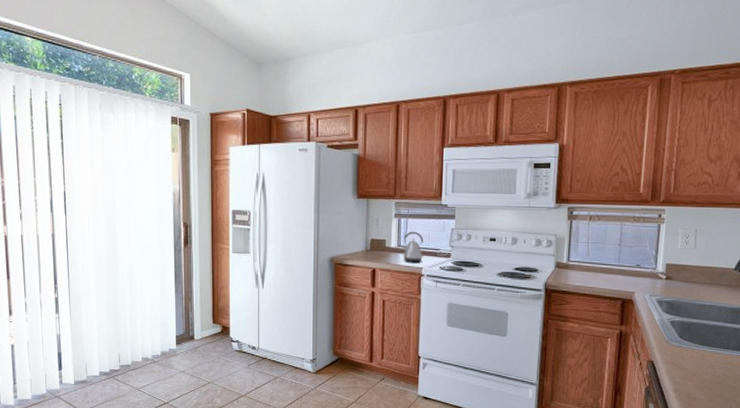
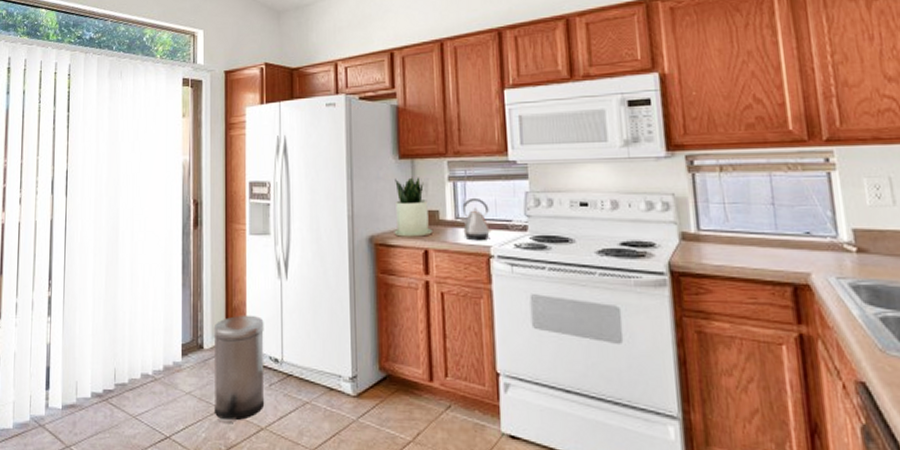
pedal bin: none [202,314,244,392] -> present [213,315,265,423]
planter: none [350,213,381,260] -> present [394,177,434,238]

